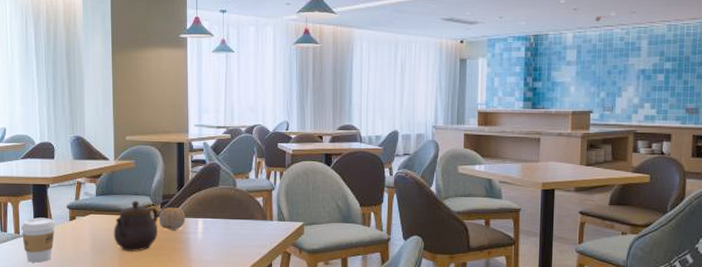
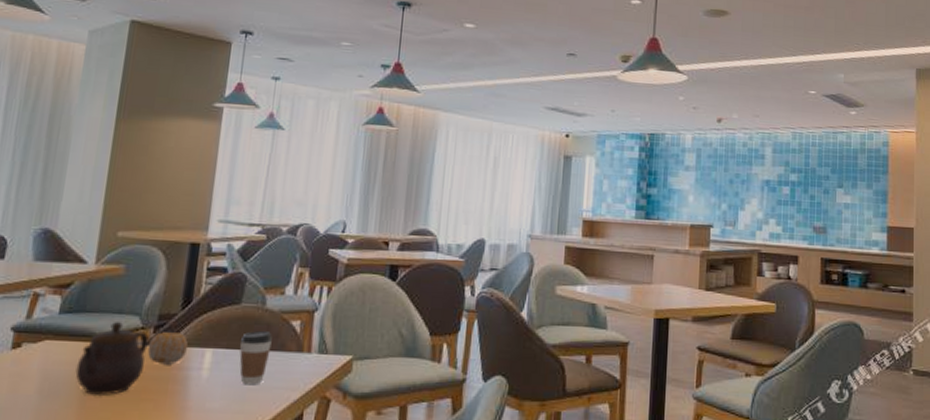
coffee cup: none [221,205,244,244] -> present [239,331,272,386]

